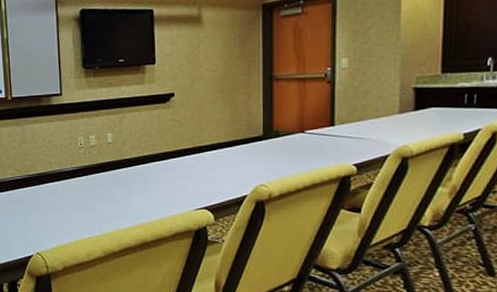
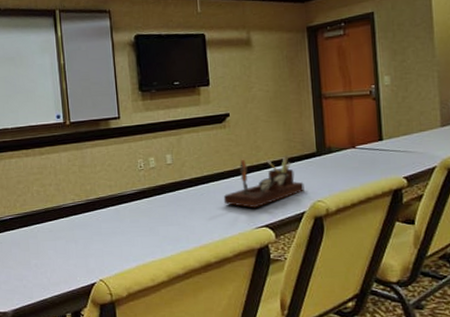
desk organizer: none [163,138,248,190] -> present [223,156,305,209]

